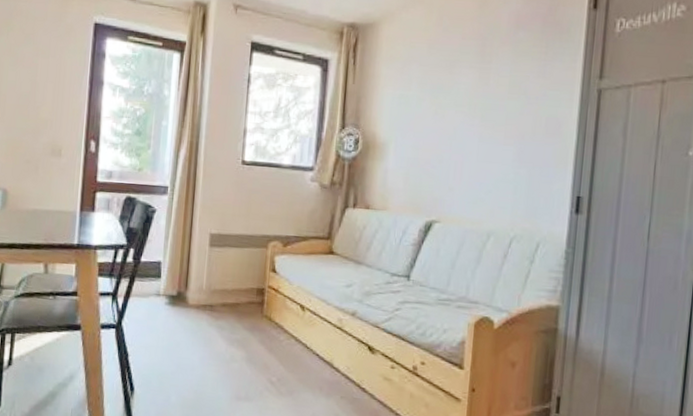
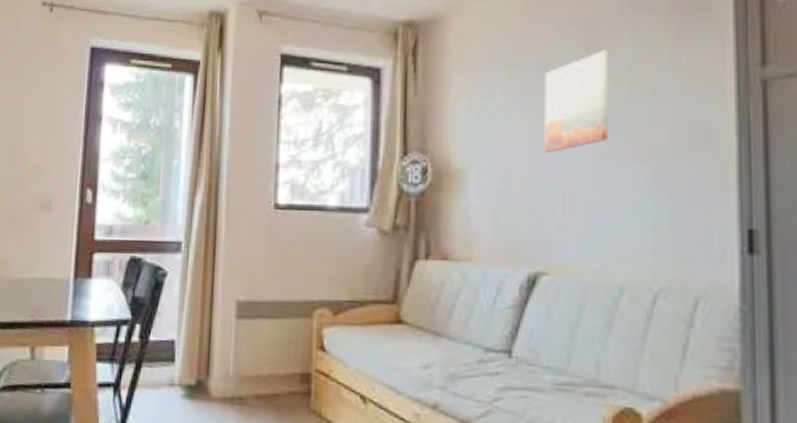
wall art: none [444,58,496,134] -> present [545,50,608,154]

